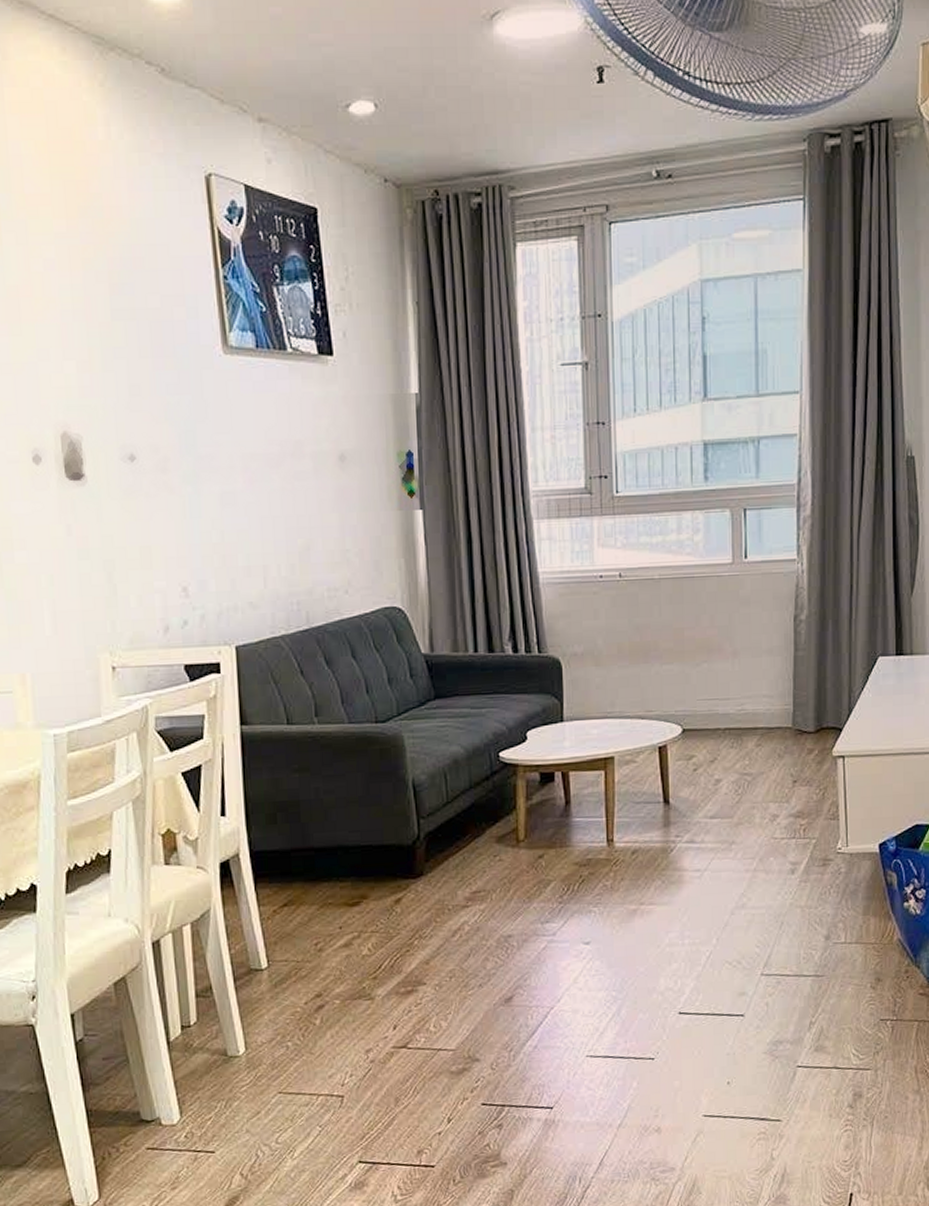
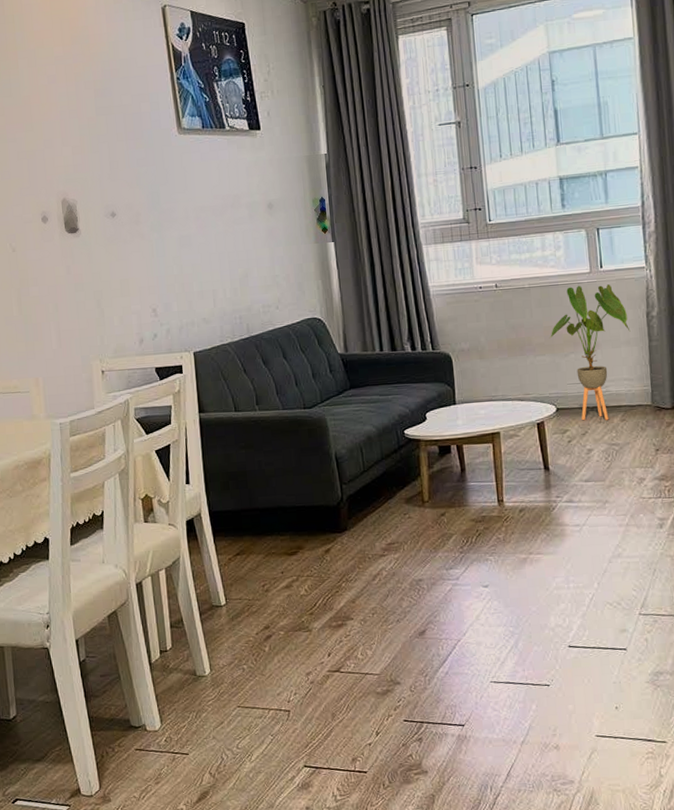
house plant: none [679,579,774,745] -> present [549,284,631,421]

